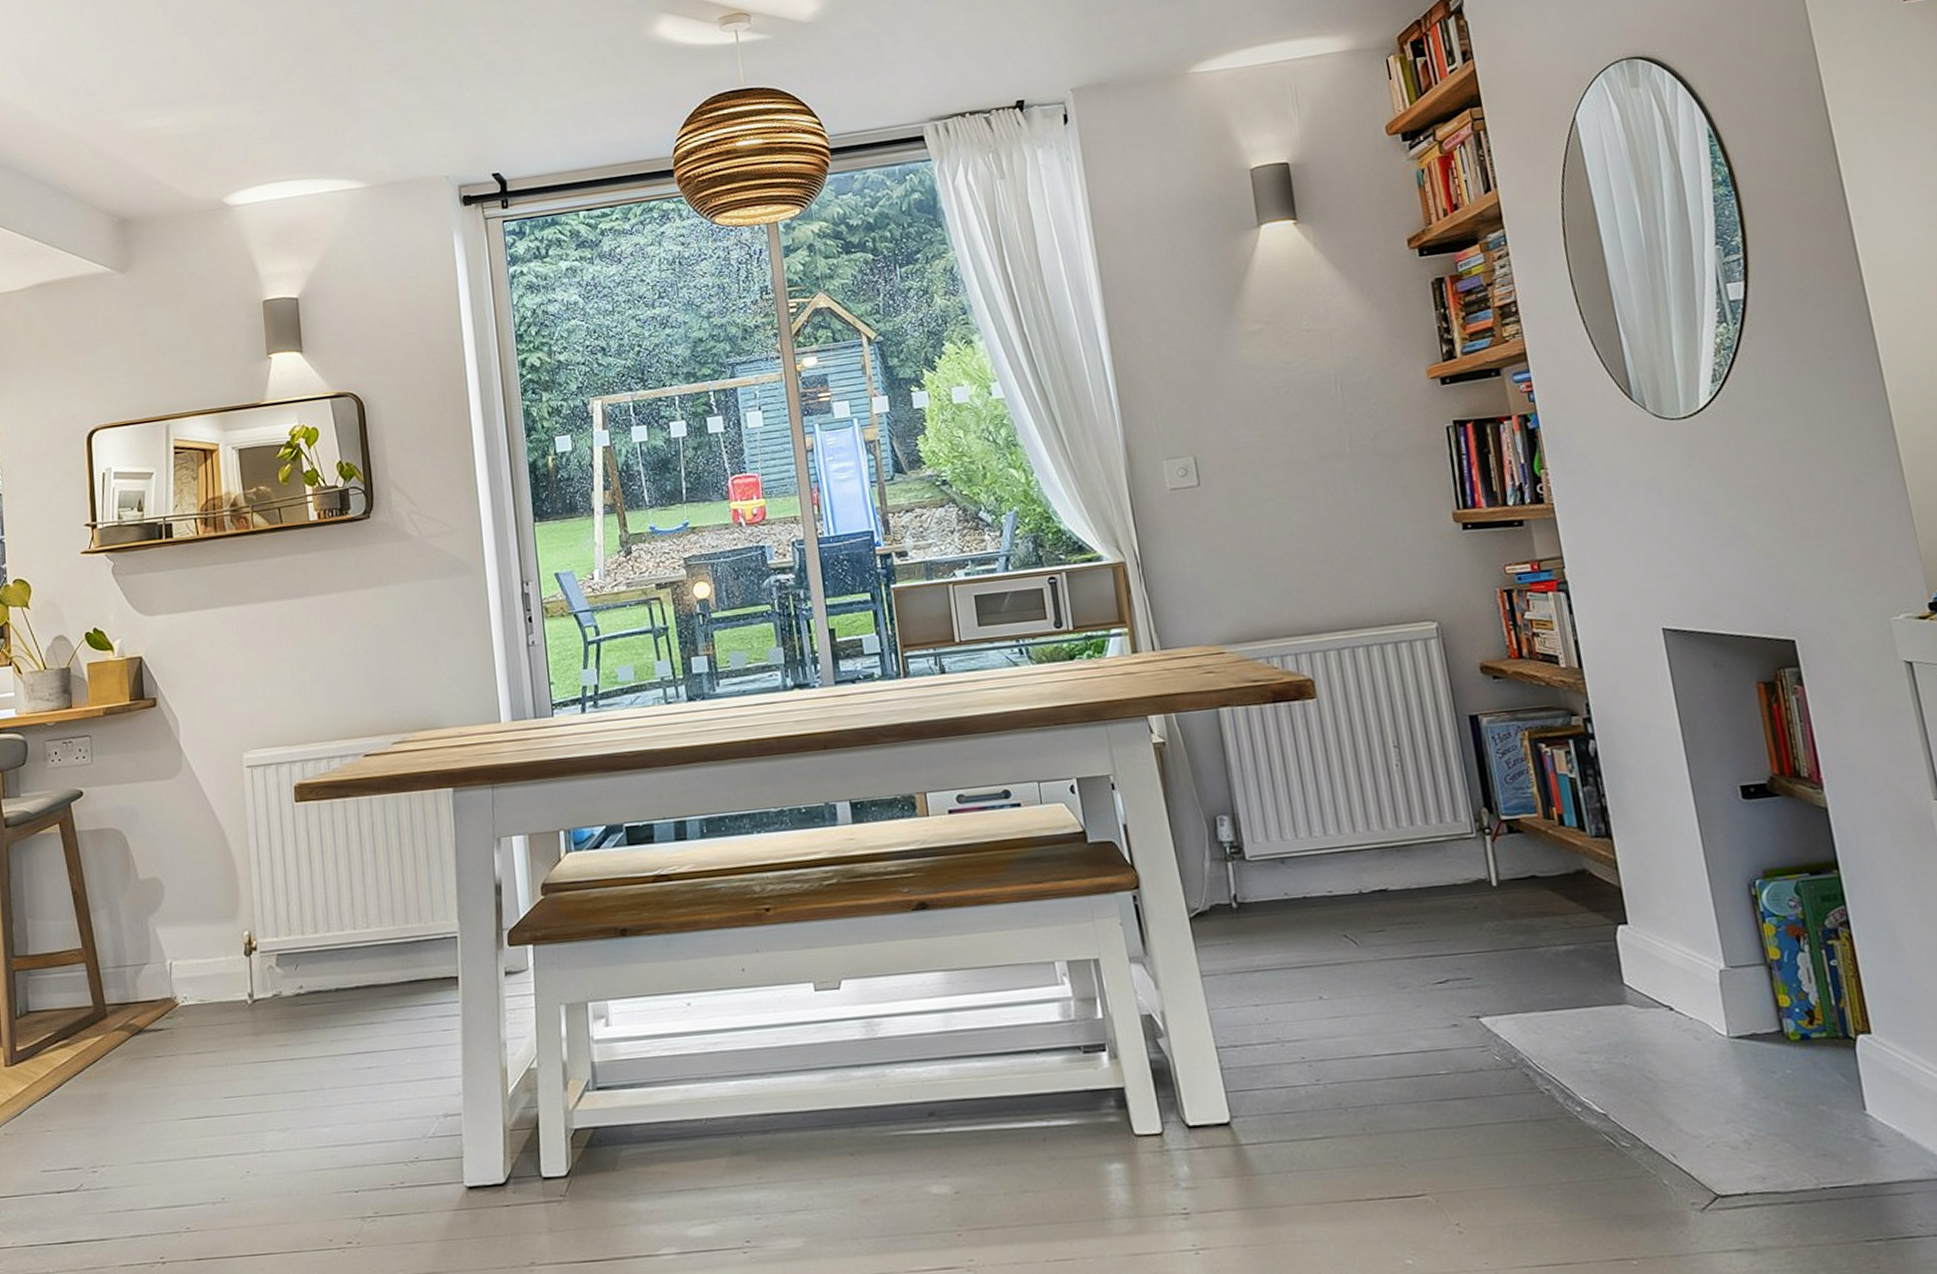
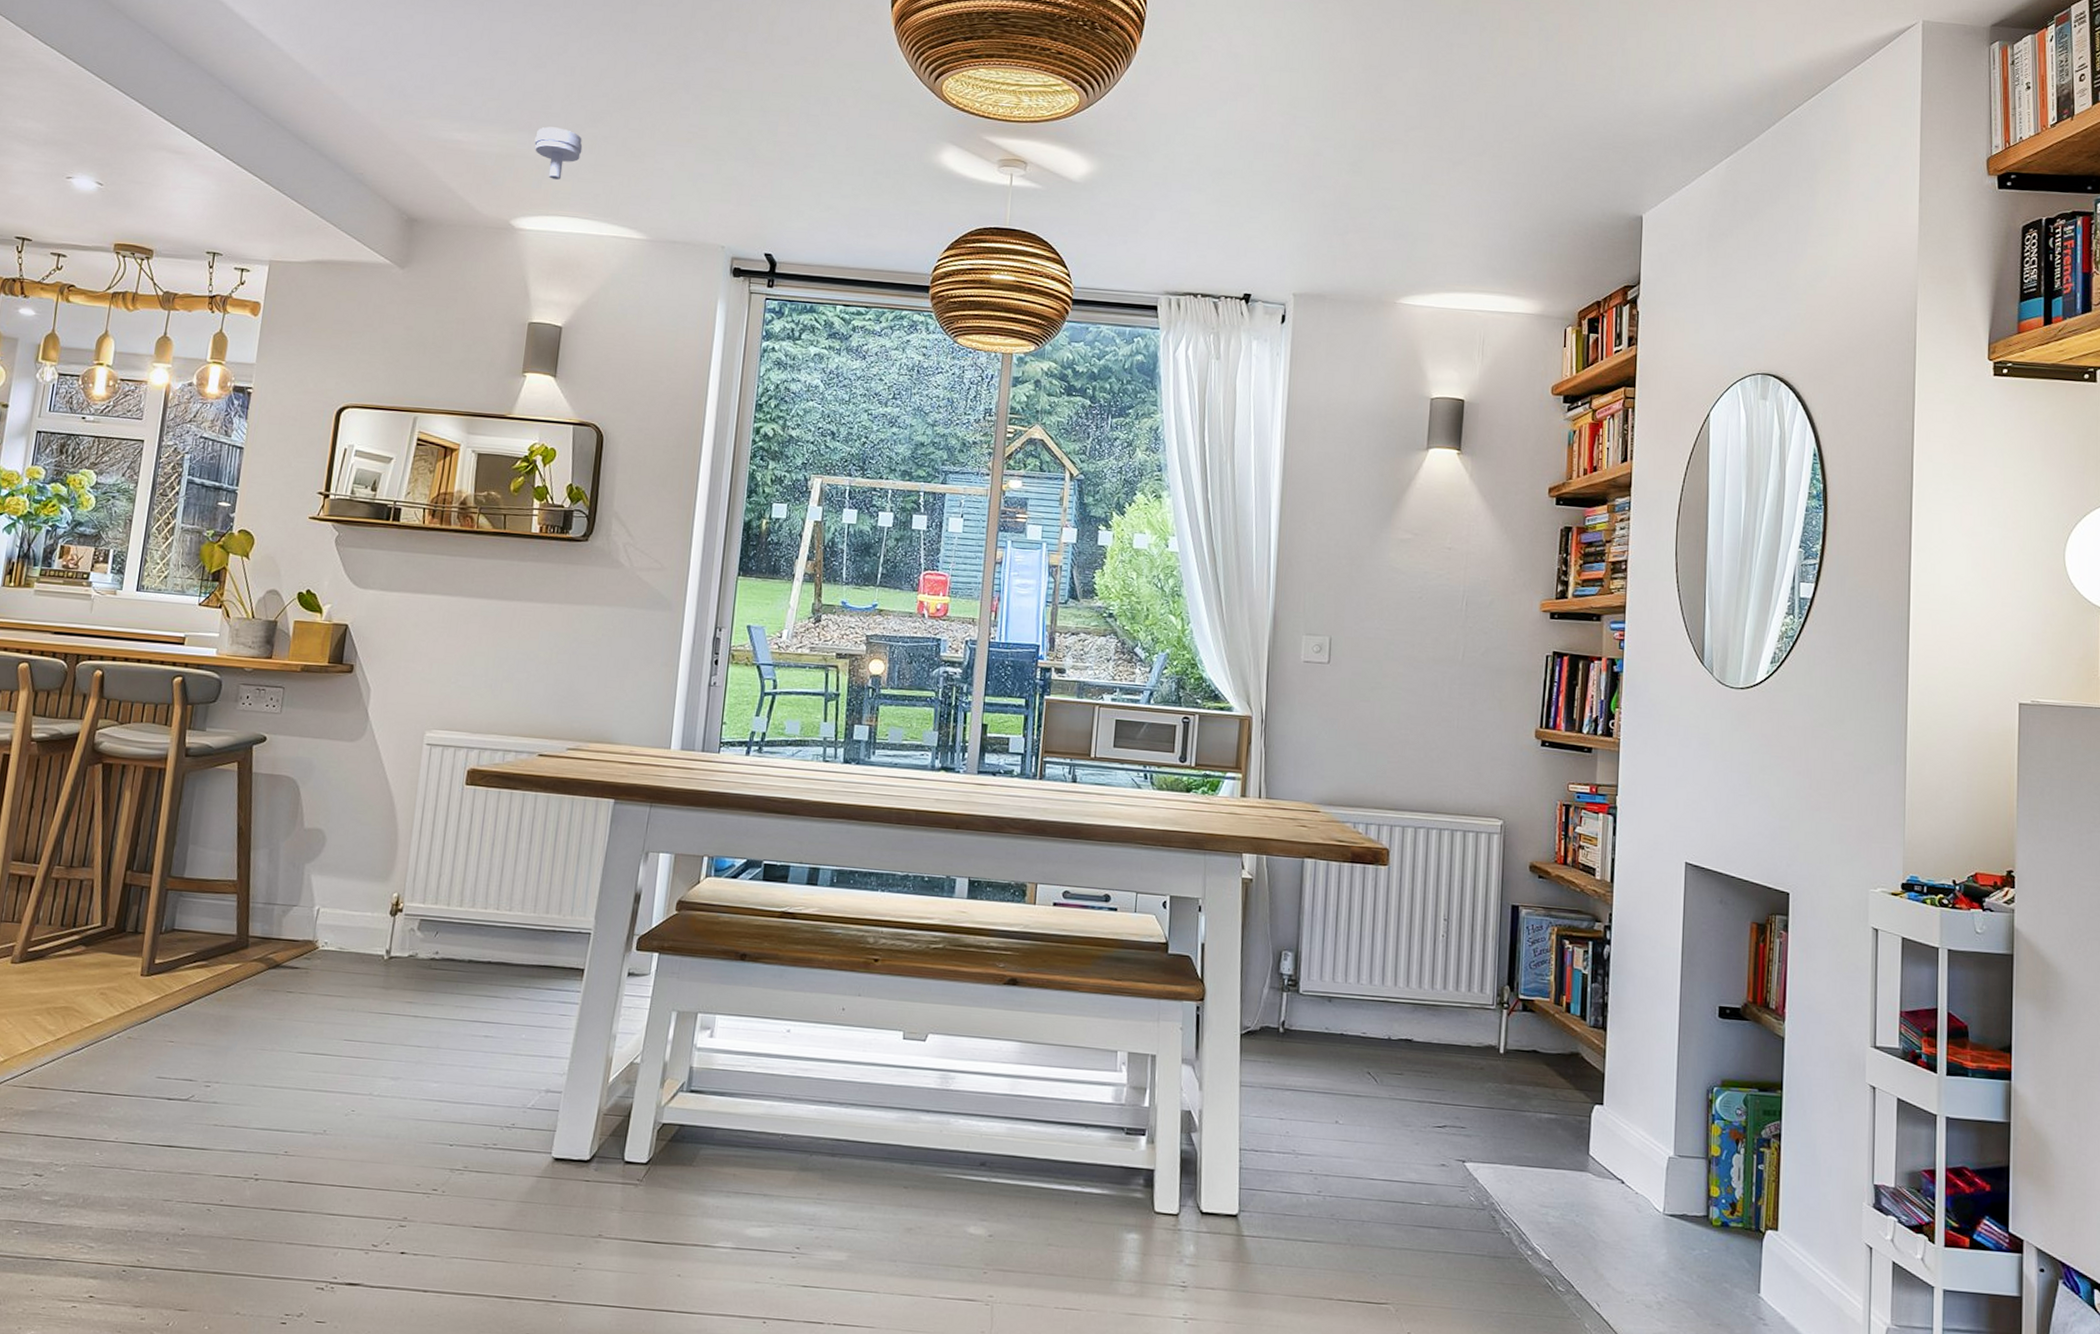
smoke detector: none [231,91,282,146] -> present [534,126,583,180]

